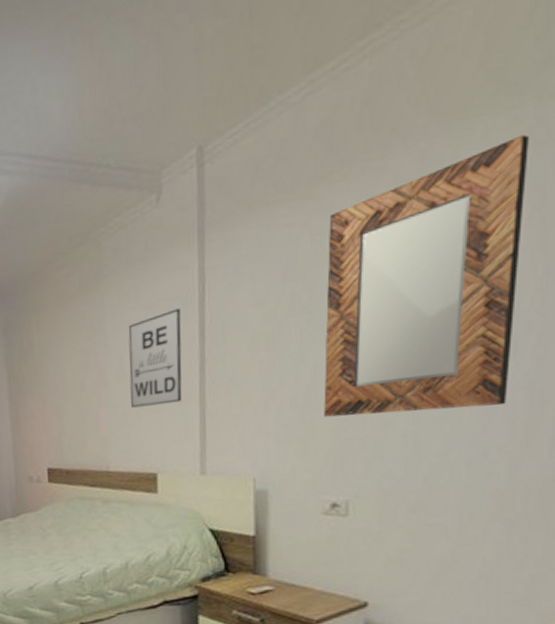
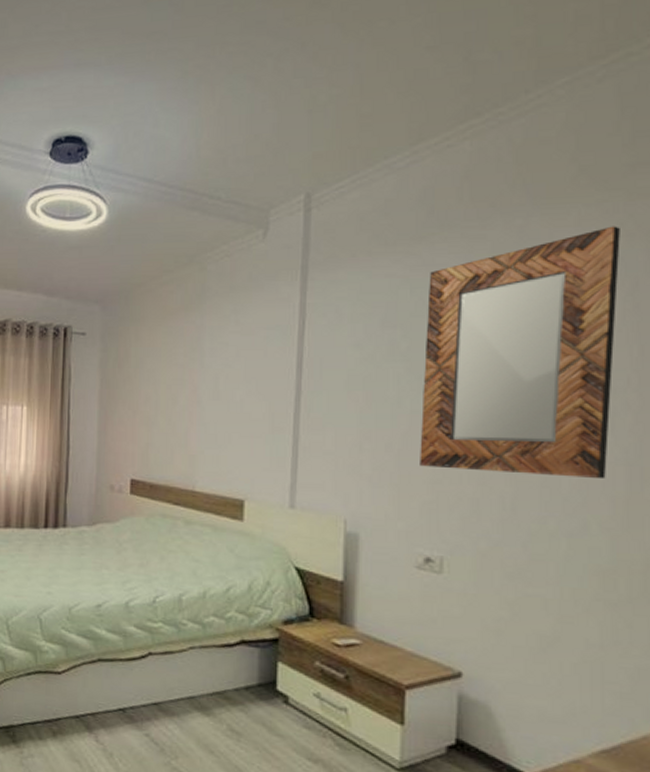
wall art: present [128,308,182,408] -> none [223,338,280,430]

